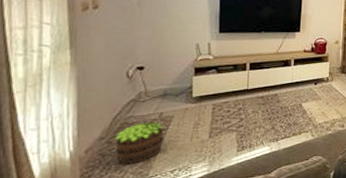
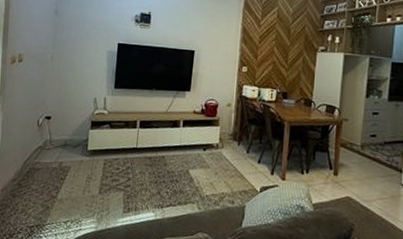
potted plant: present [114,121,164,165] -> none [23,169,62,209]

